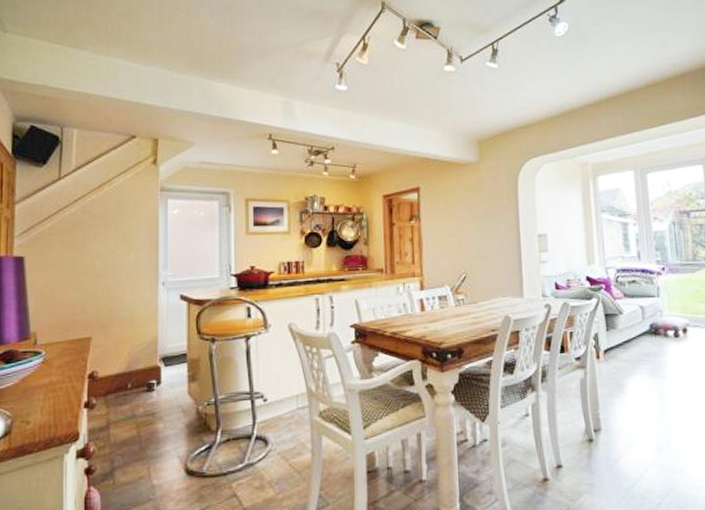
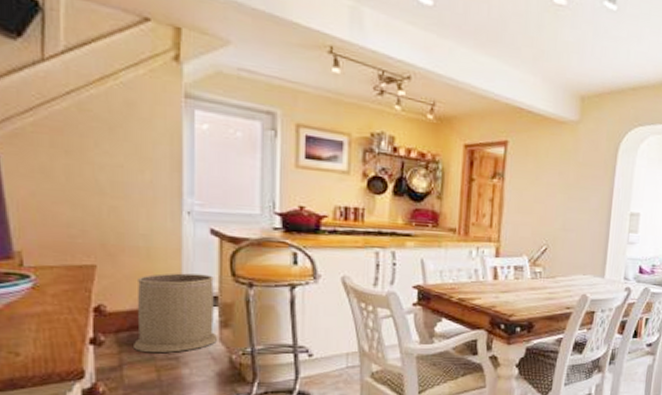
trash can: none [119,335,187,412] -> present [134,273,218,354]

